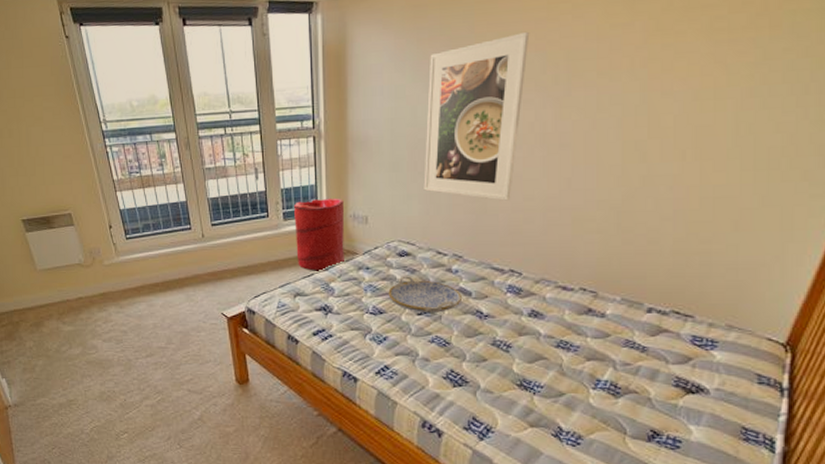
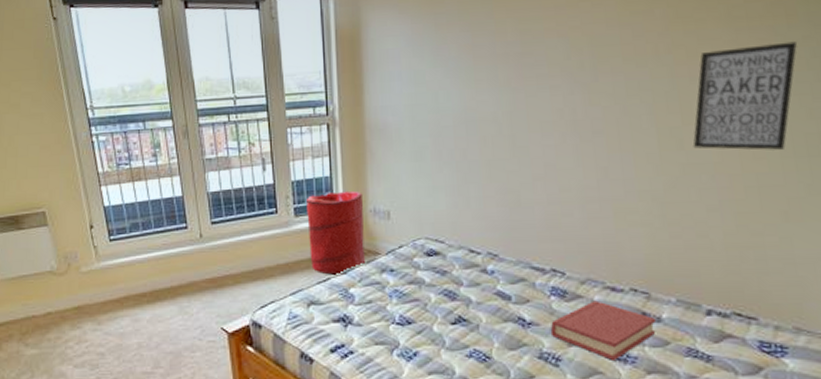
serving tray: present [388,276,461,313] -> none [416,278,500,321]
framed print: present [423,31,530,201] -> none [449,17,551,192]
hardback book: none [504,297,601,348] -> present [550,300,657,360]
wall art: none [655,54,777,163] -> present [692,41,798,150]

